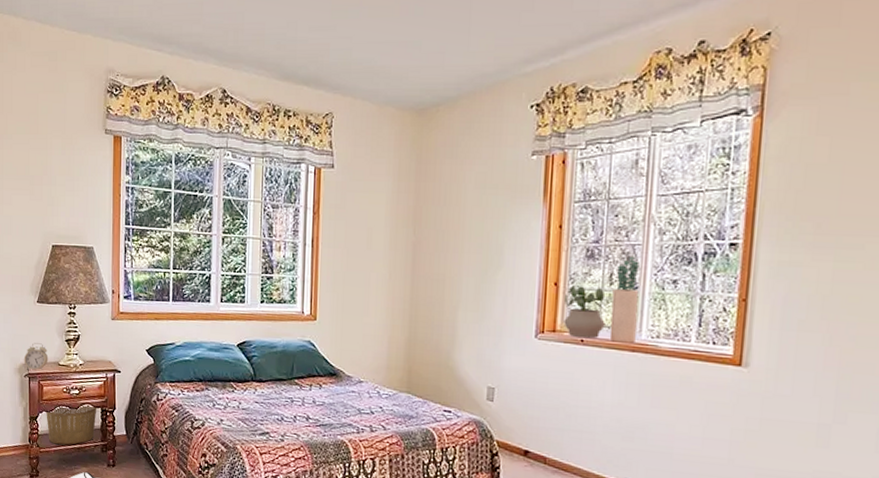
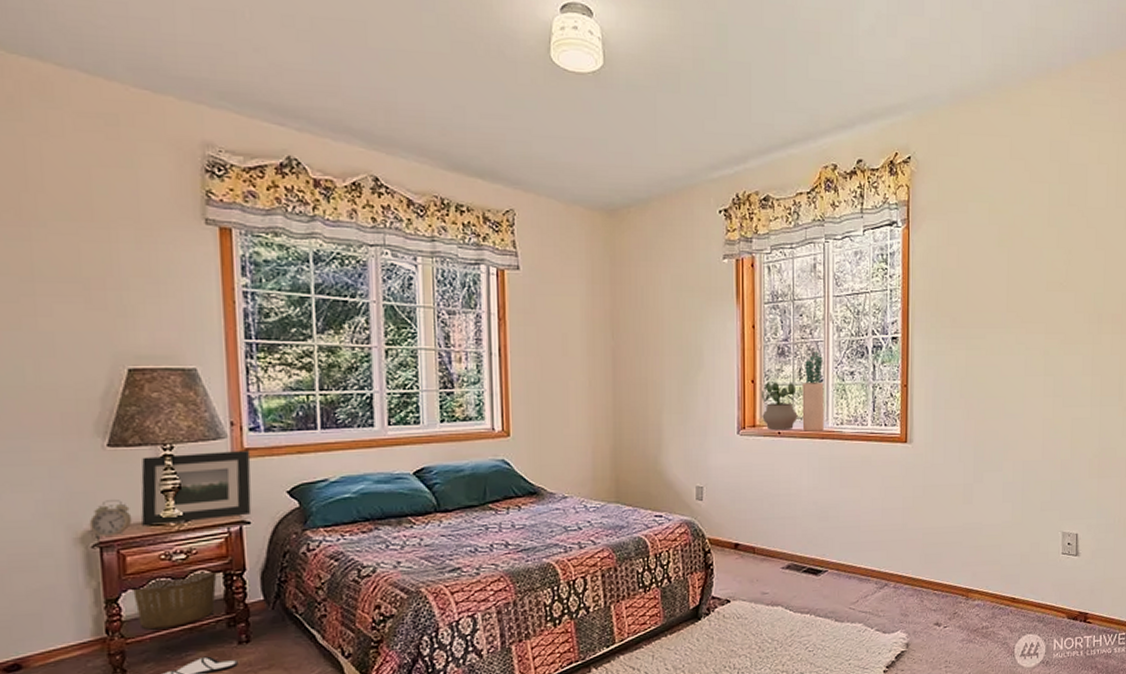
picture frame: none [54,312,124,366] -> present [141,449,252,527]

